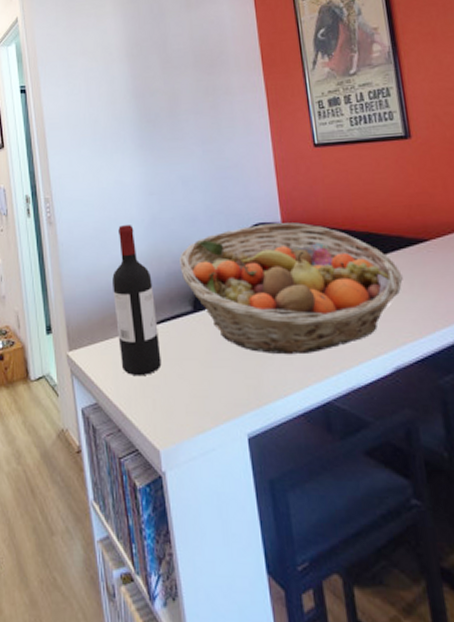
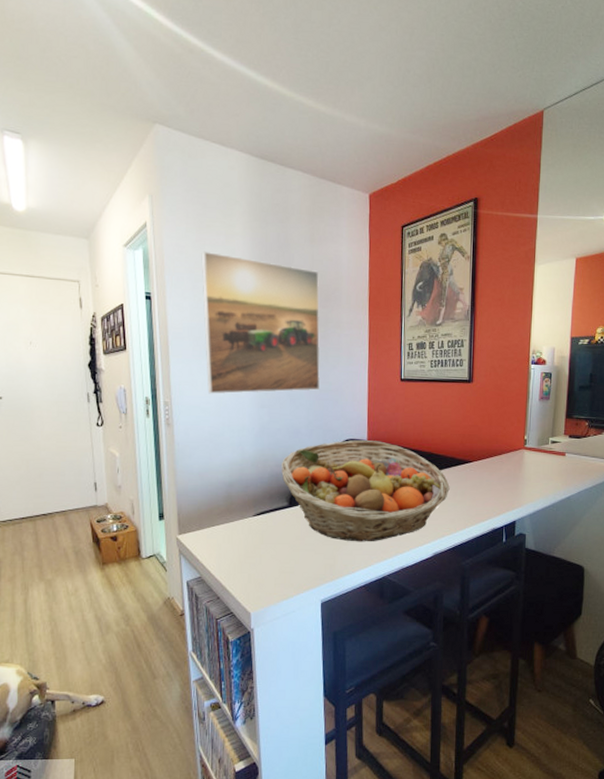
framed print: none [73,35,215,185] -> present [201,251,321,394]
wine bottle: present [112,225,162,377] -> none [222,432,259,556]

